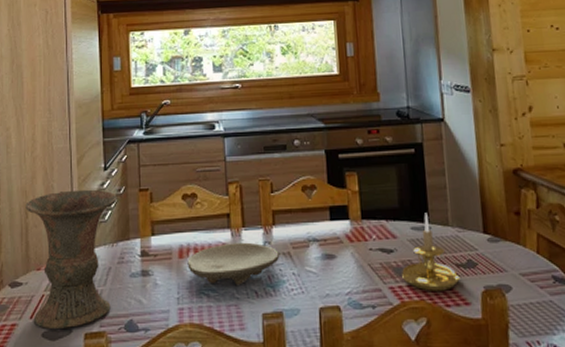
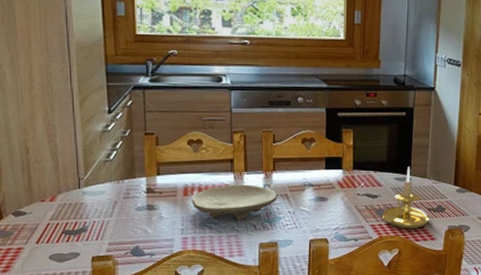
vase: present [25,189,118,329] -> none [25,130,123,252]

